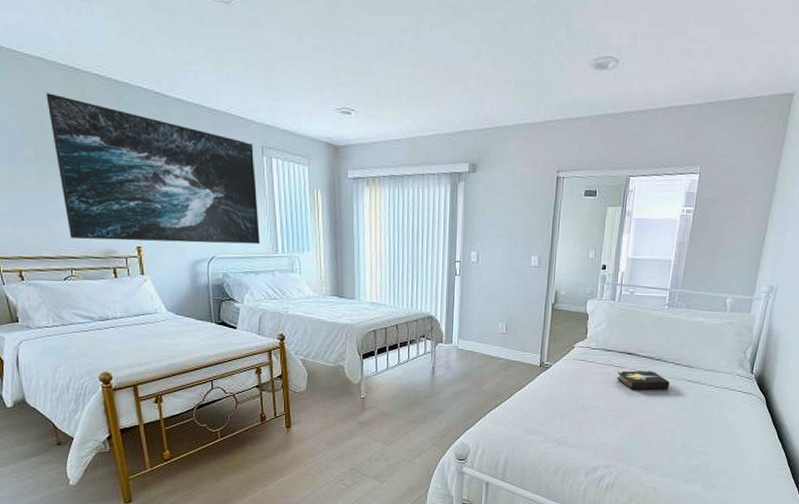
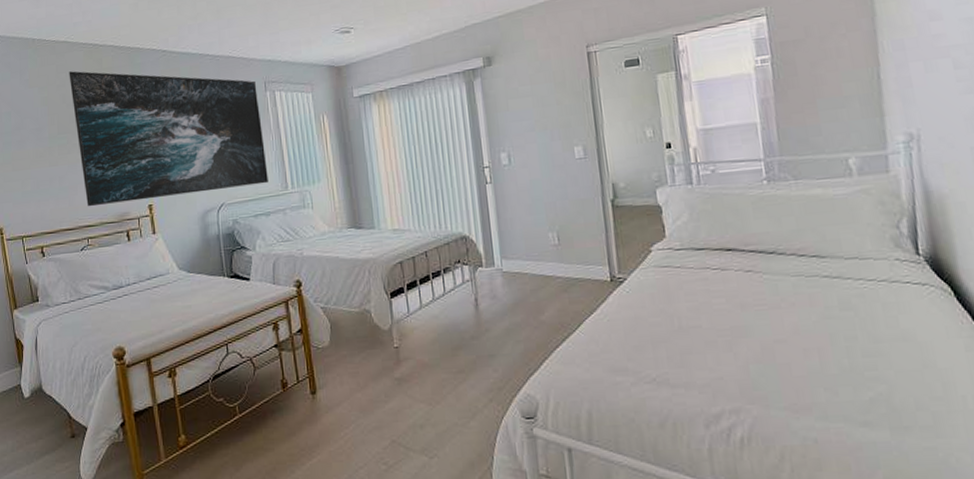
hardback book: present [616,370,670,390] -> none [718,269,798,299]

